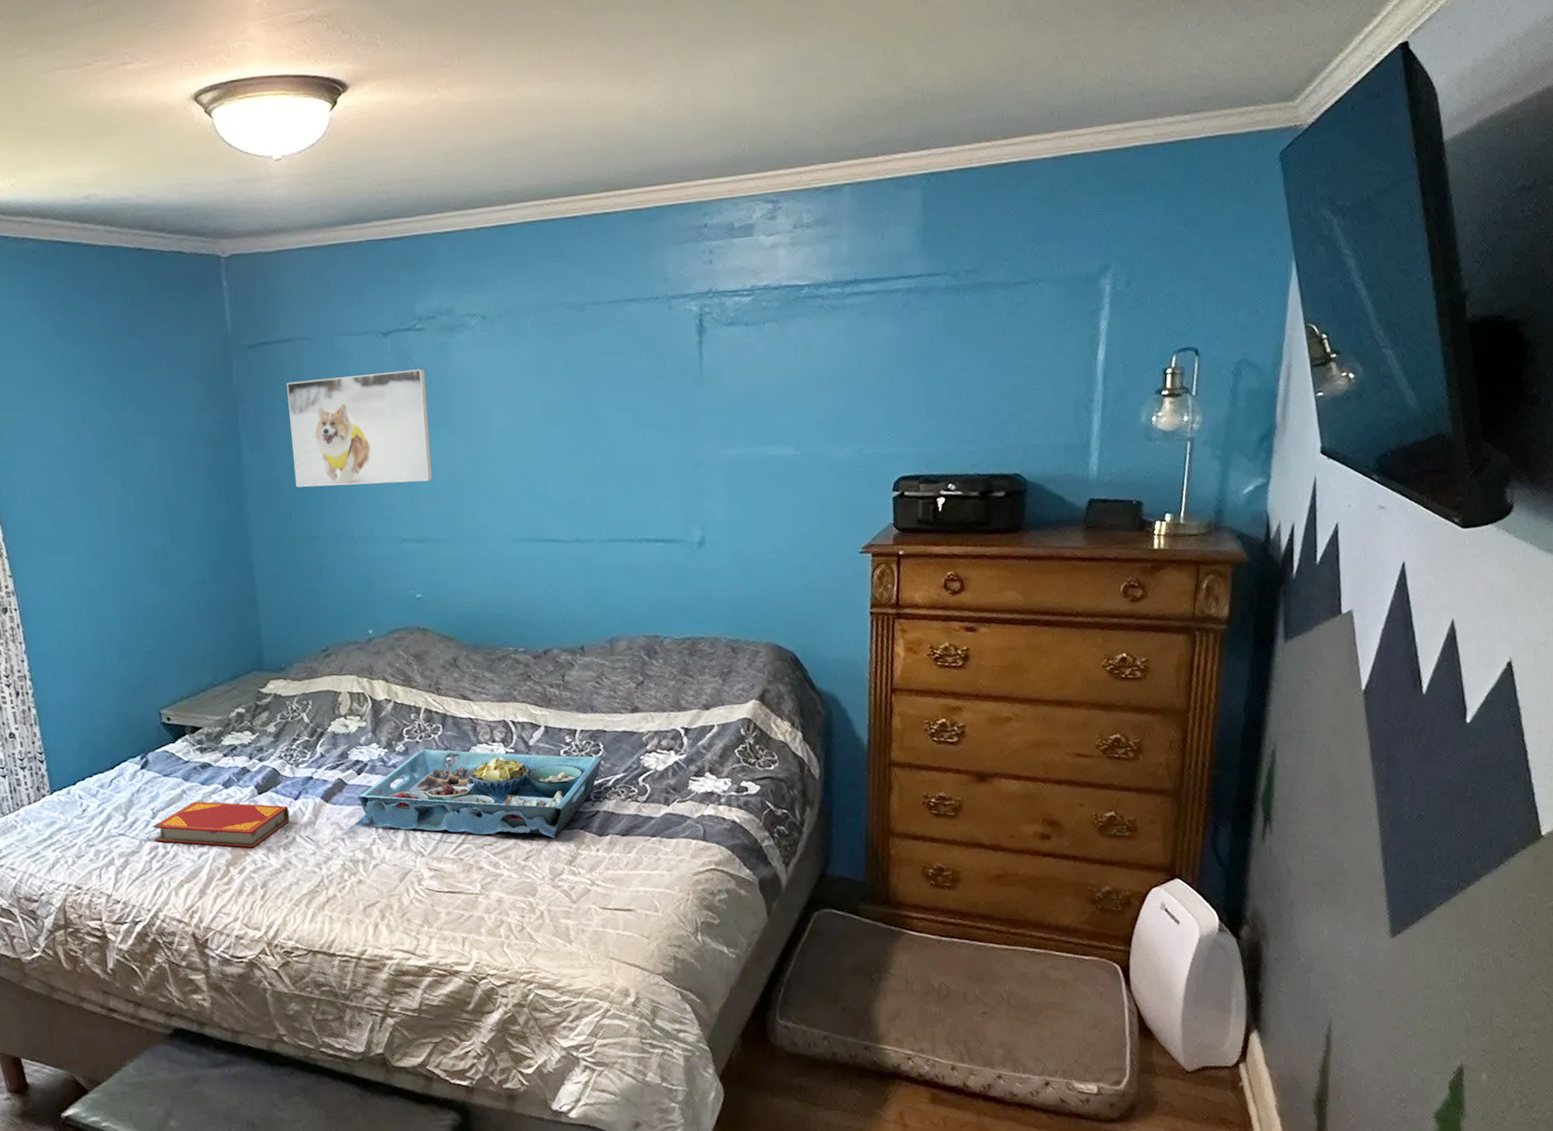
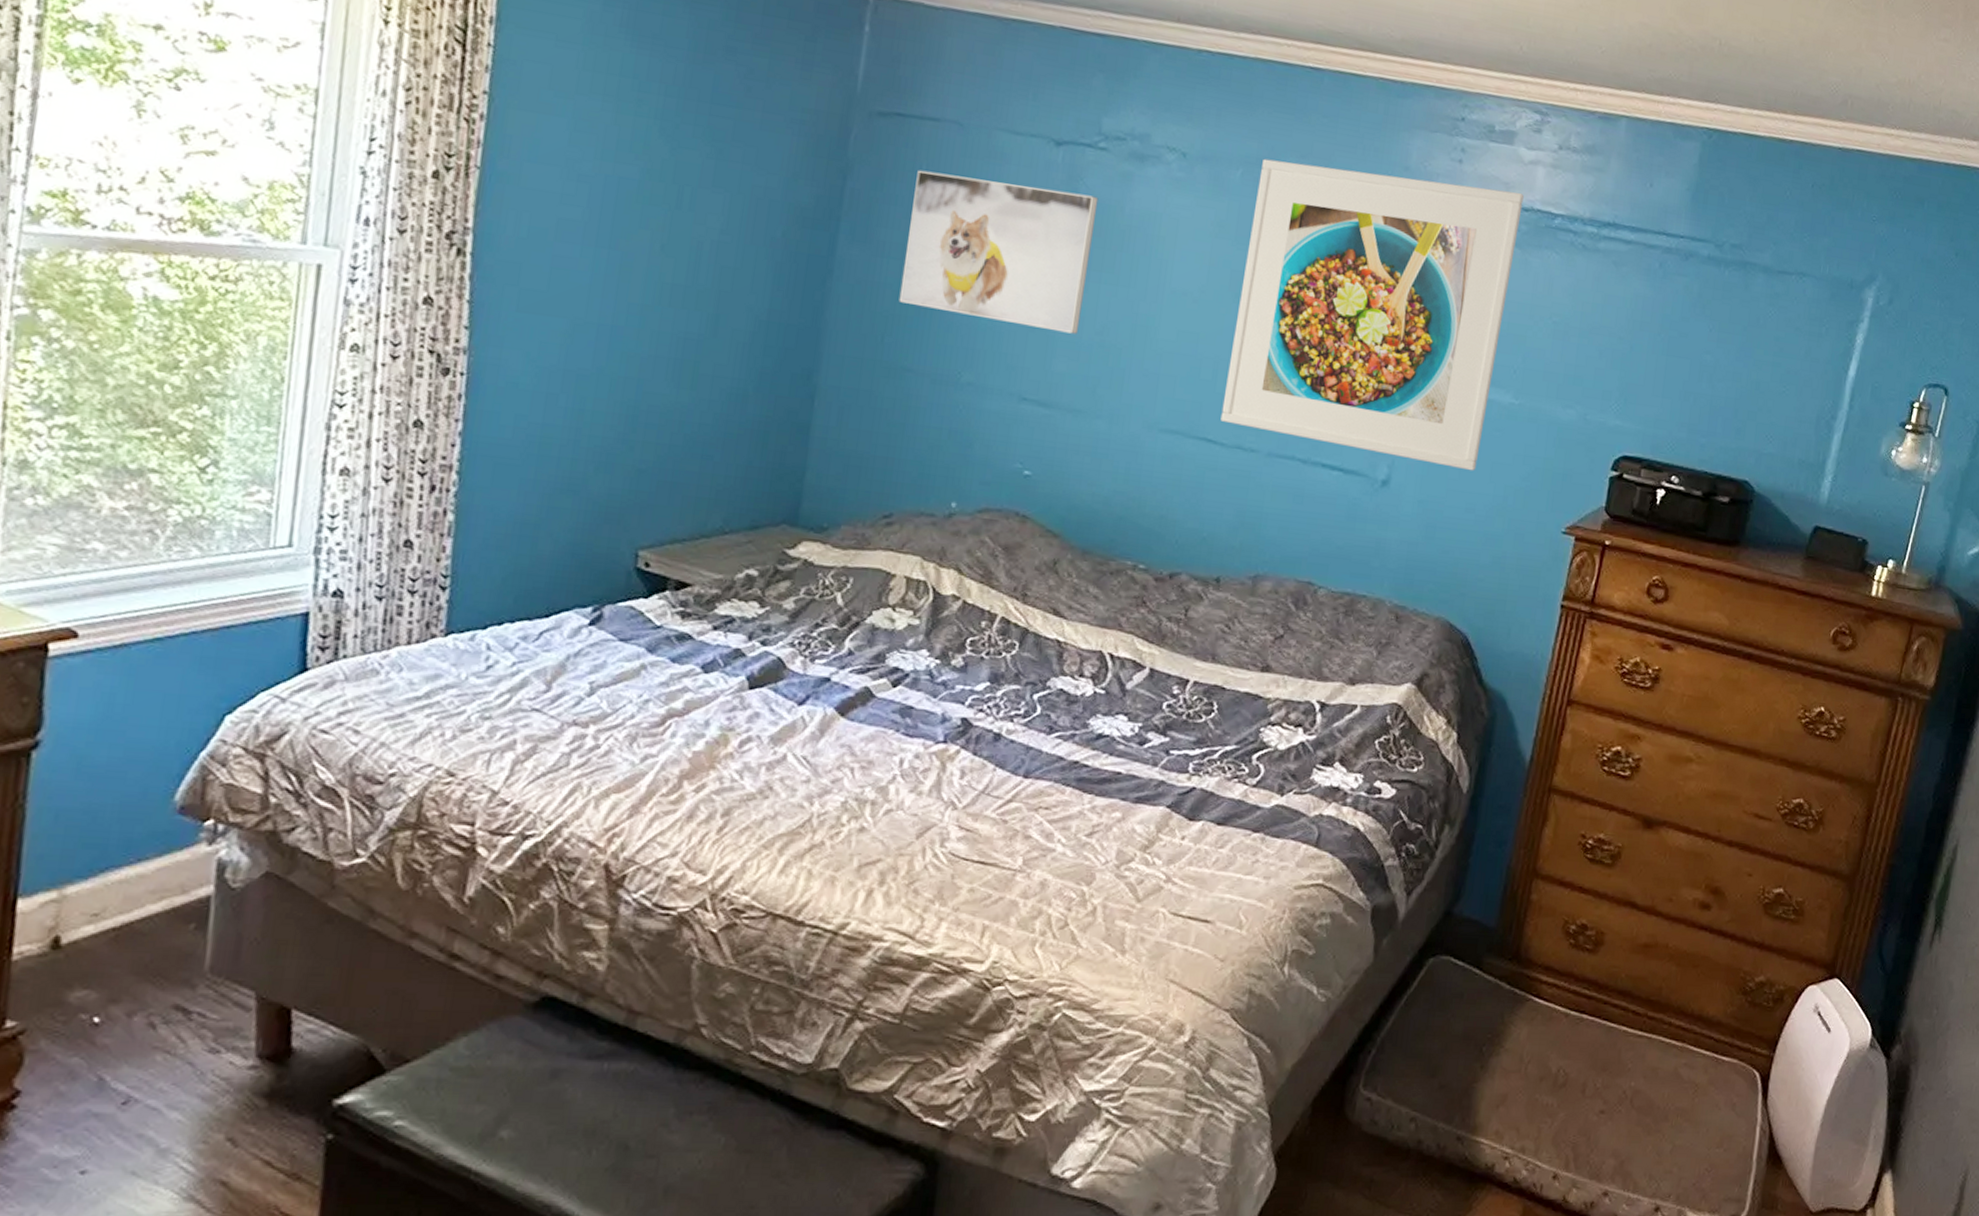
hardback book: present [153,801,290,848] -> none [583,682,787,760]
serving tray: present [357,749,602,839] -> none [883,668,1213,815]
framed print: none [547,275,775,524] -> present [1220,158,1524,471]

